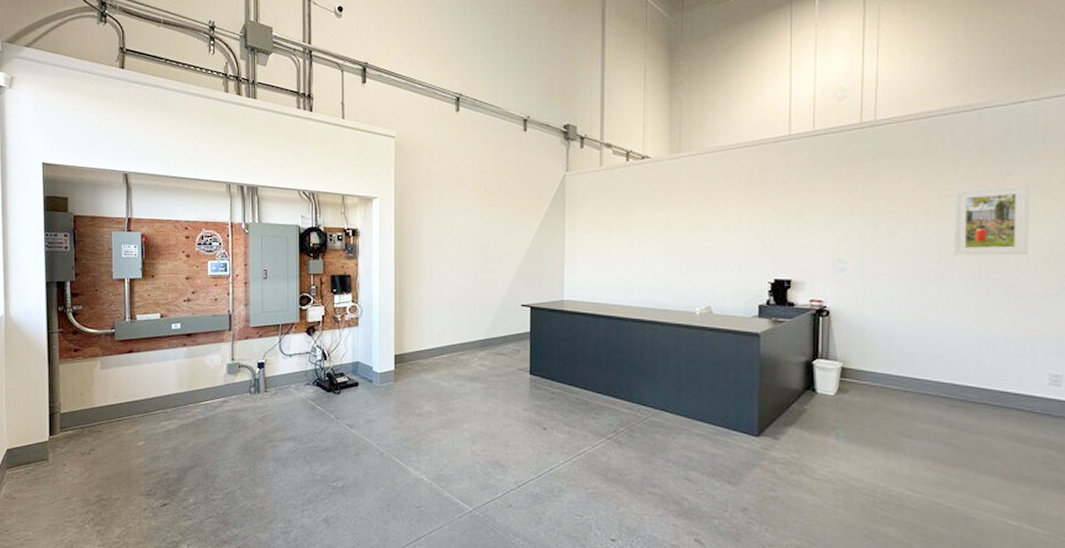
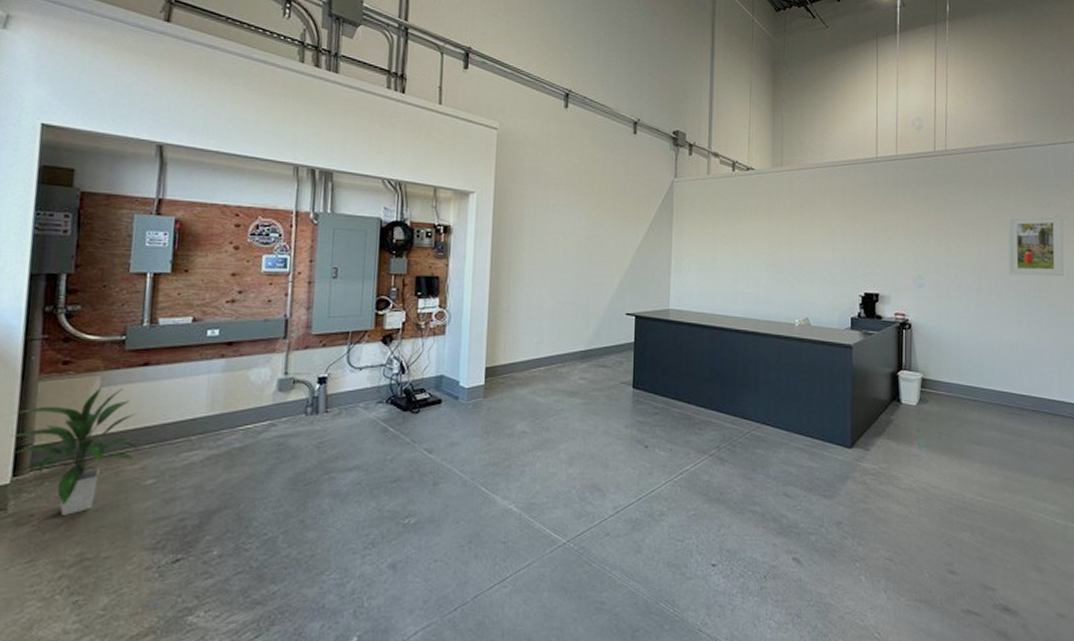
indoor plant: none [45,369,131,466] -> present [10,387,139,515]

